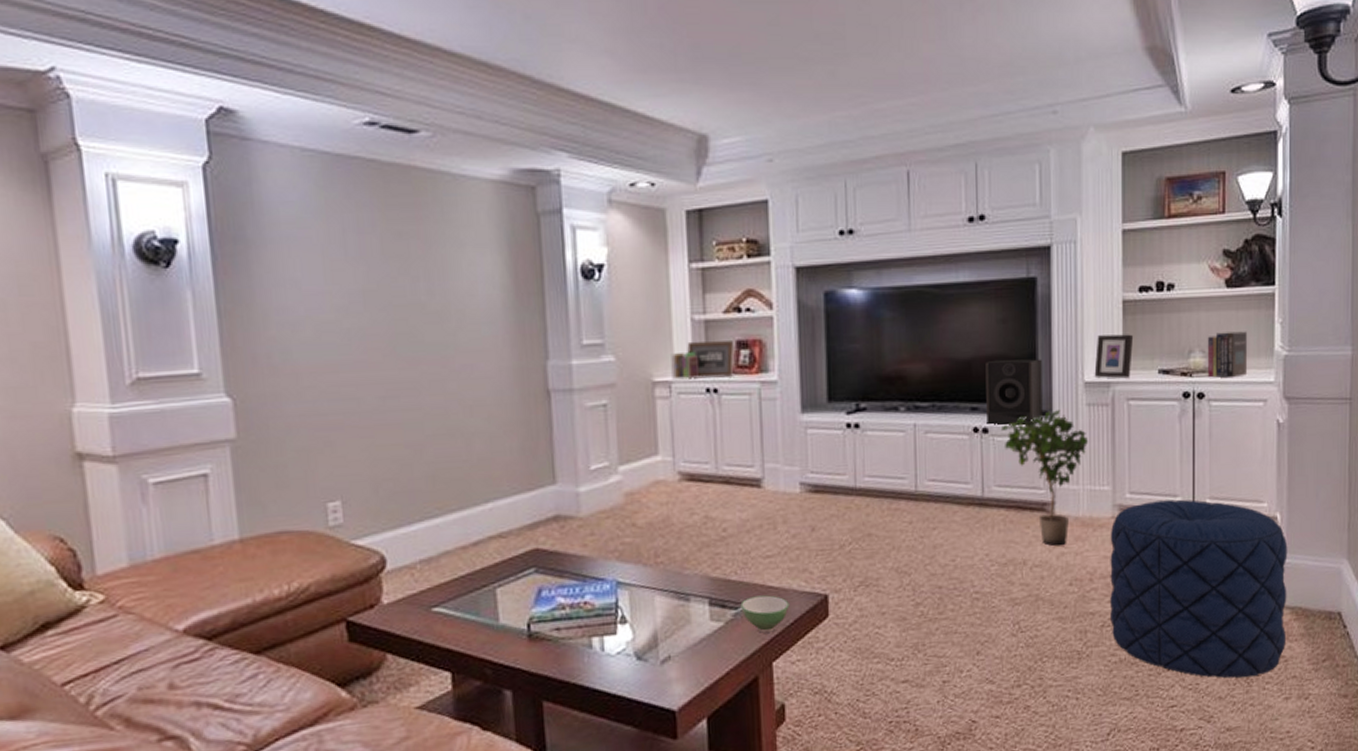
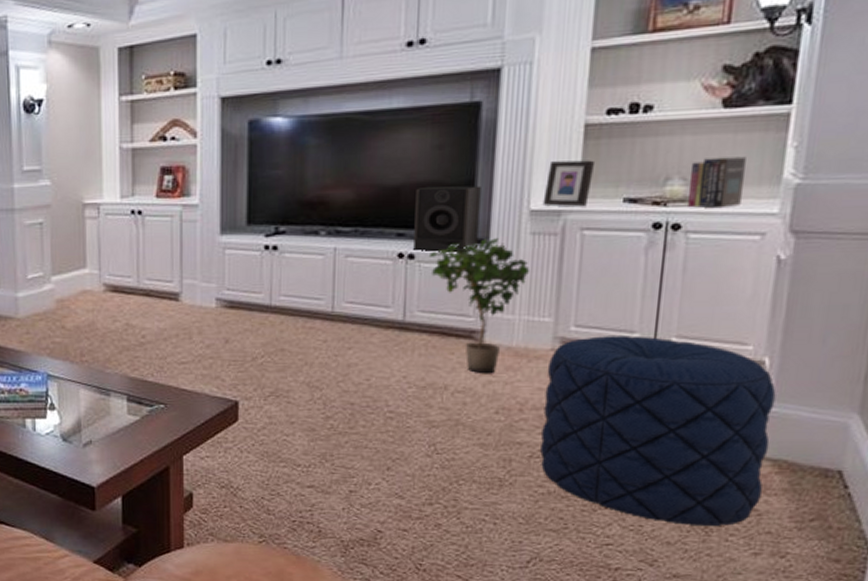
books: present [671,352,699,380] -> none [100,178,125,202]
picture frame: present [687,341,734,379] -> none [115,167,158,201]
bowl: present [740,595,789,633] -> none [155,397,201,429]

